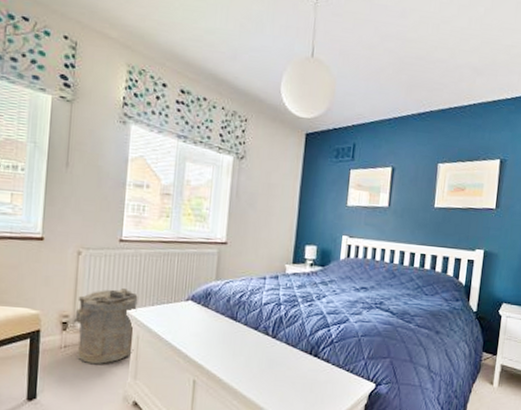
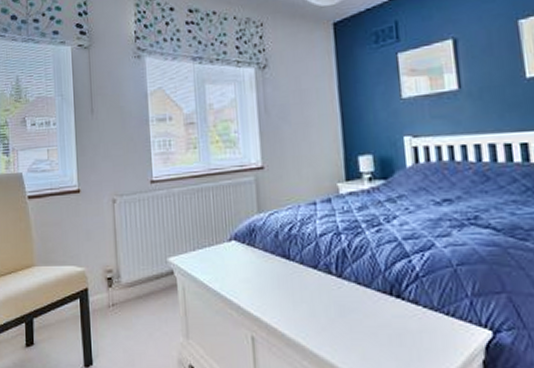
laundry hamper: present [73,287,138,365] -> none [117,233,182,324]

